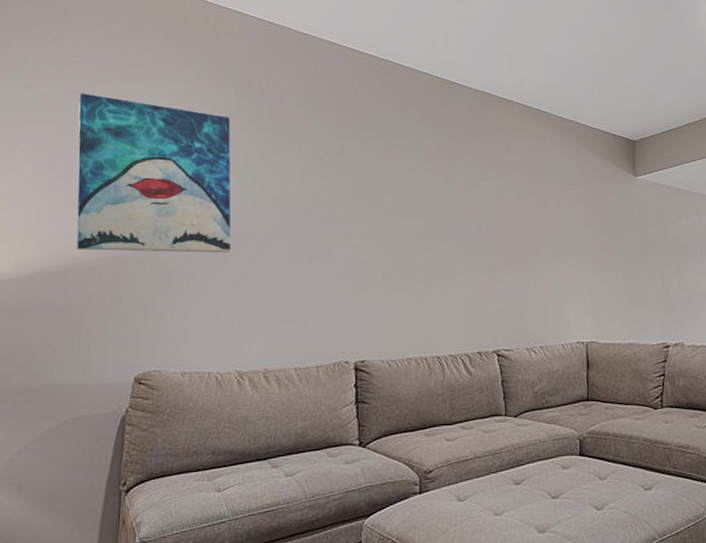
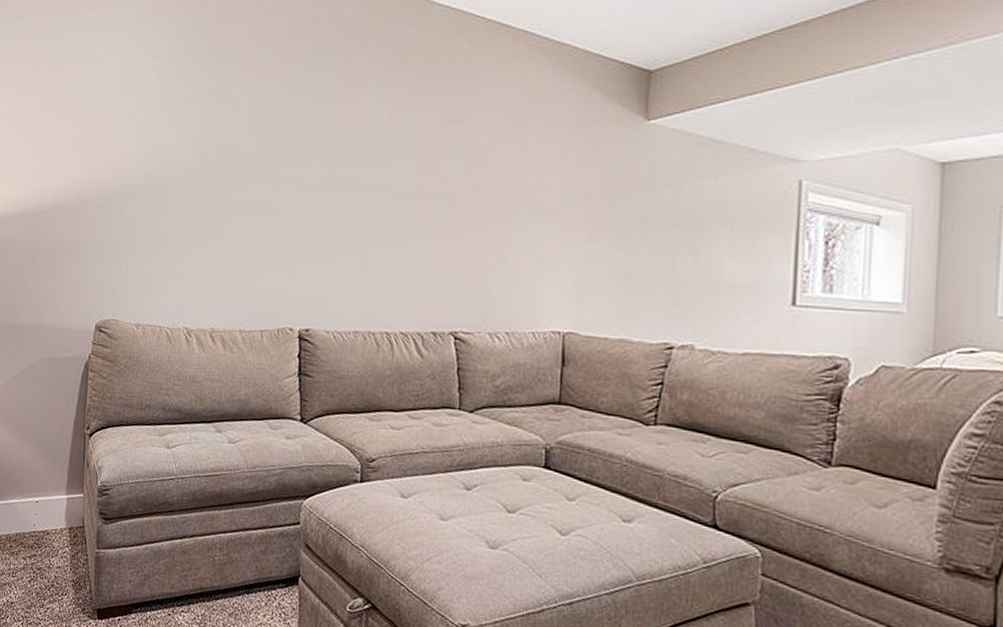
wall art: present [76,93,232,253] -> none [45,25,182,201]

